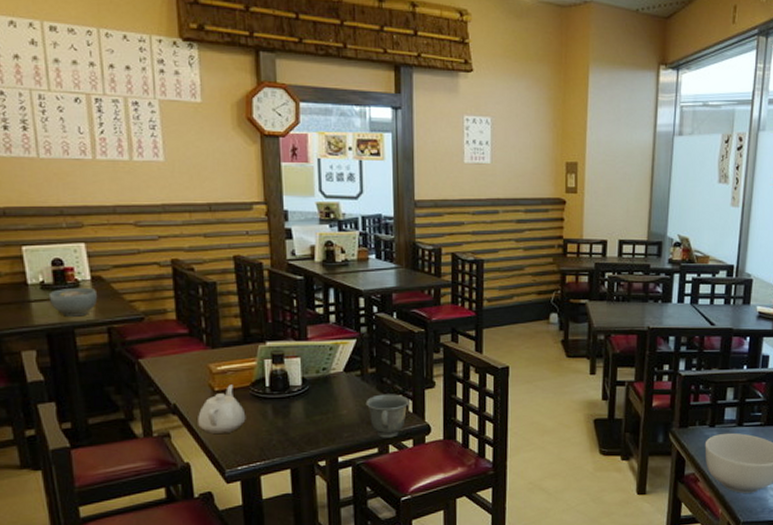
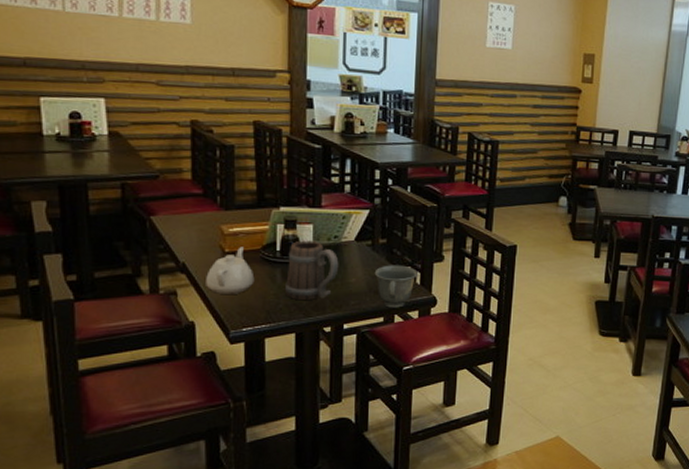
soup bowl: present [48,287,98,317] -> none [63,141,114,171]
beer mug: none [277,374,329,435] -> present [285,240,339,300]

